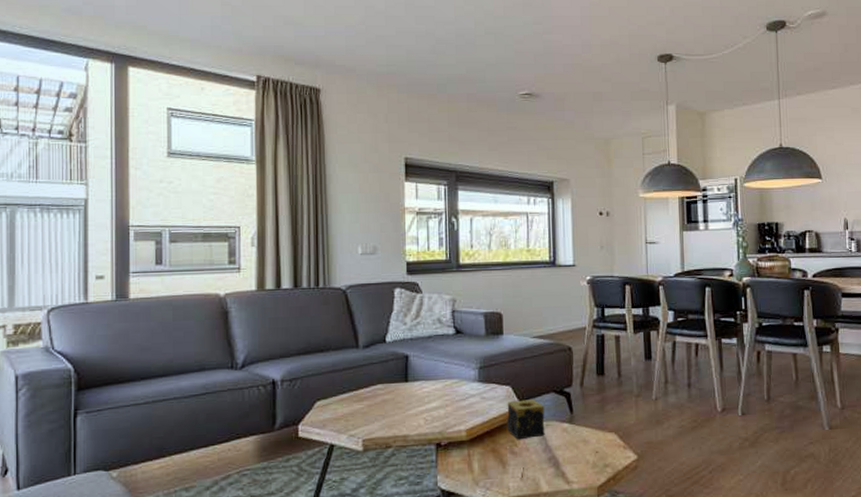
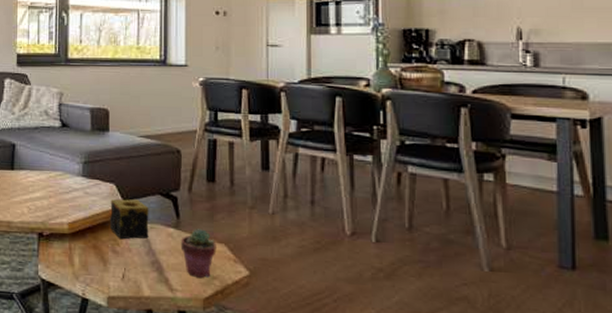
potted succulent: none [575,421,608,467] -> present [180,229,216,278]

